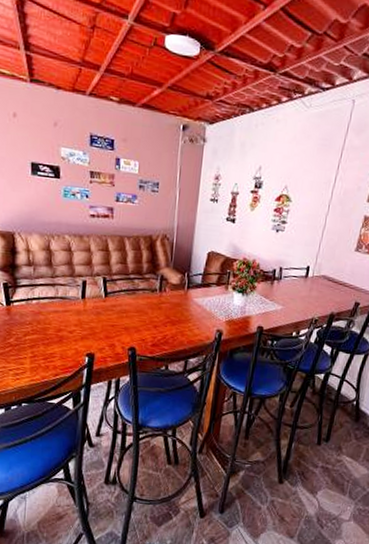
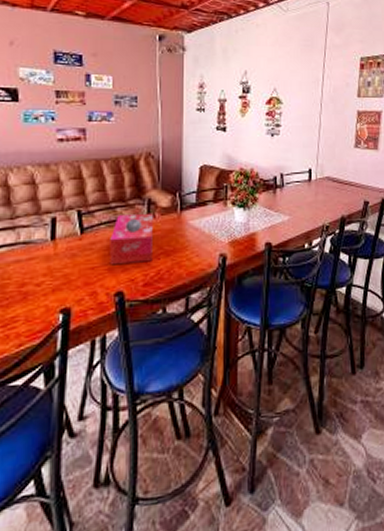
tissue box: none [126,286,164,328] -> present [110,213,153,265]

